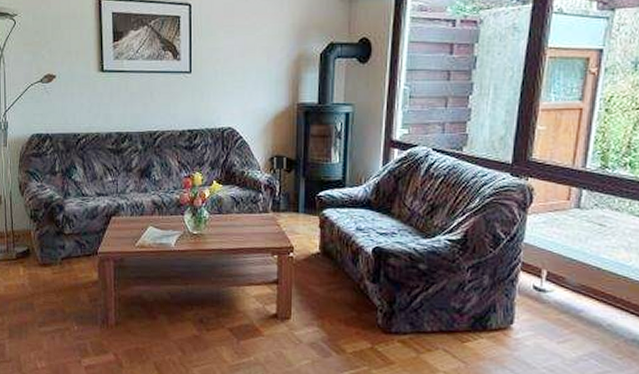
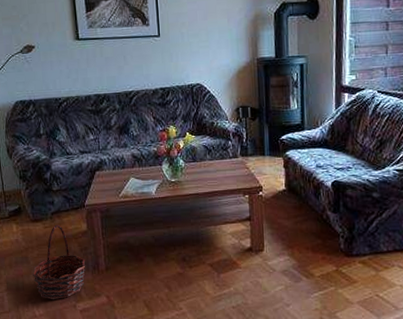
basket: none [37,271,94,353] -> present [33,224,86,300]

